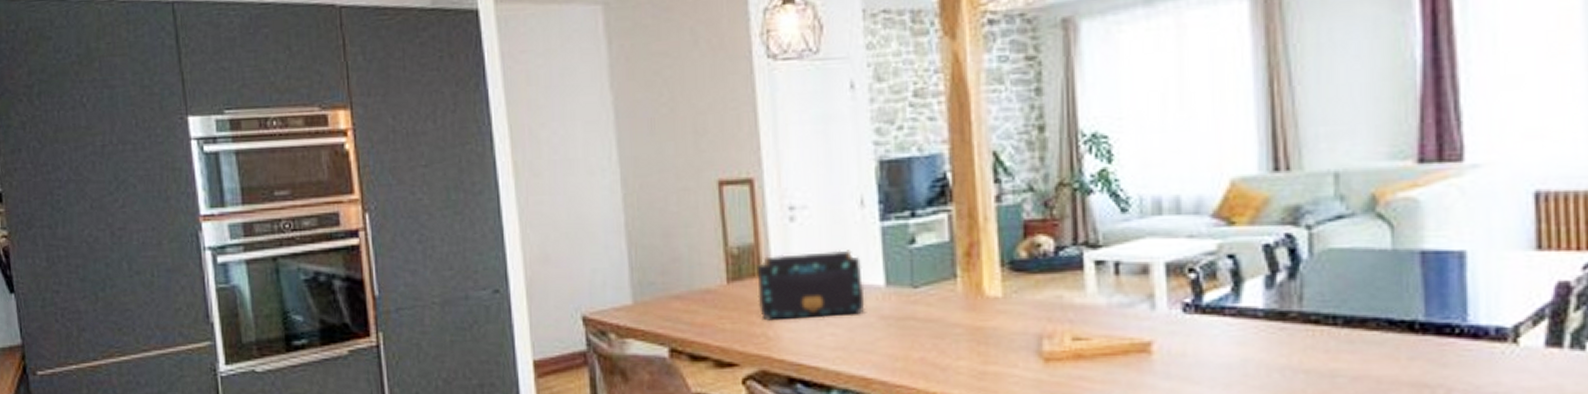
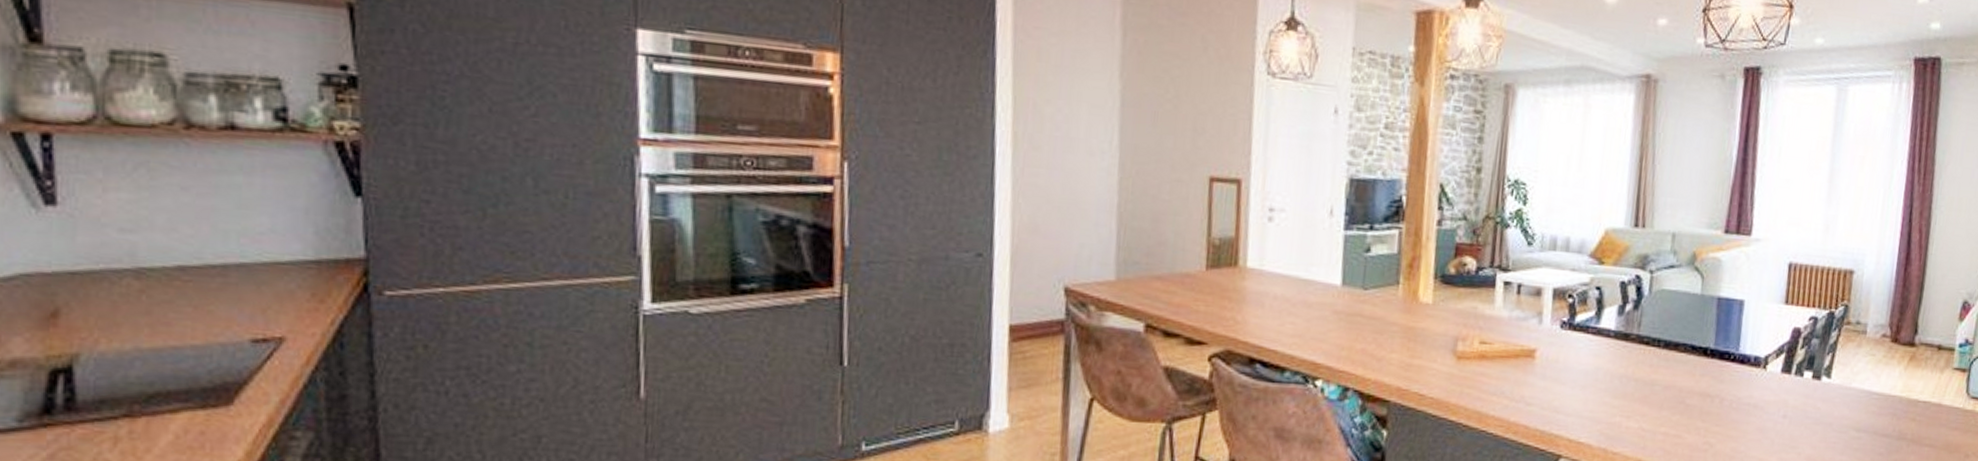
handbag: present [756,250,865,322] -> none [1231,249,1325,309]

